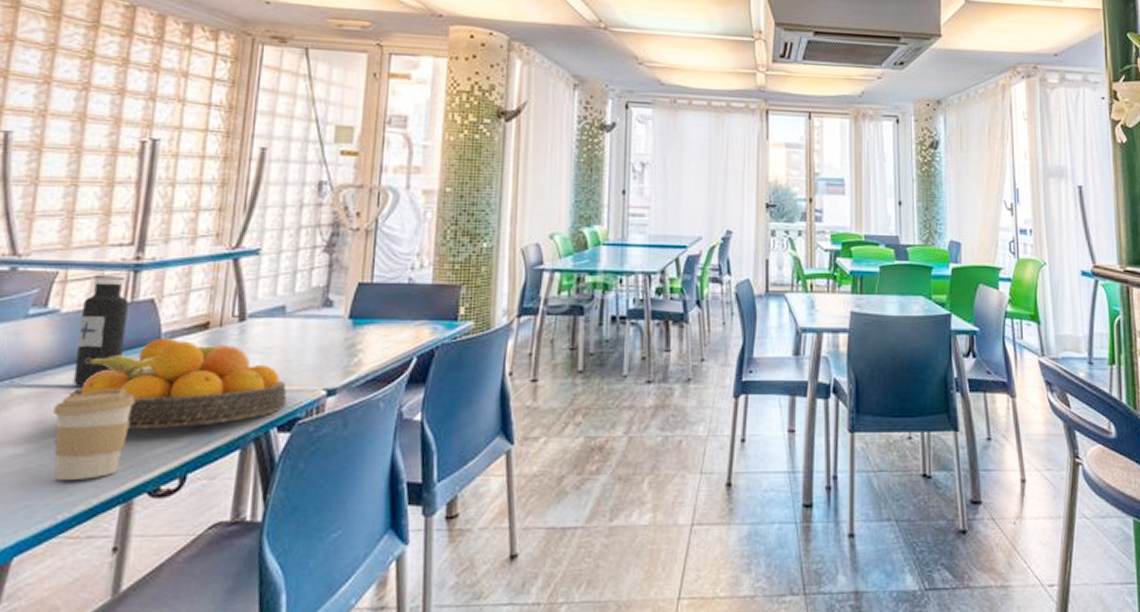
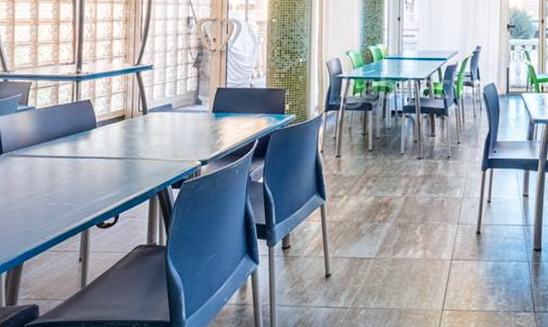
coffee cup: present [53,389,135,480] -> none [37,159,84,215]
fruit bowl: present [68,339,287,429] -> none [45,126,176,184]
water bottle: present [73,276,128,384] -> none [47,85,75,155]

